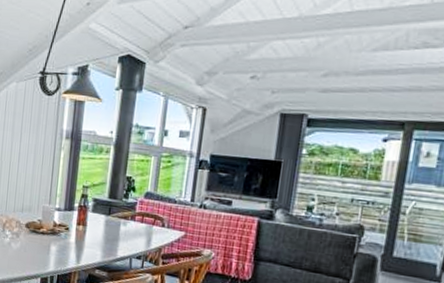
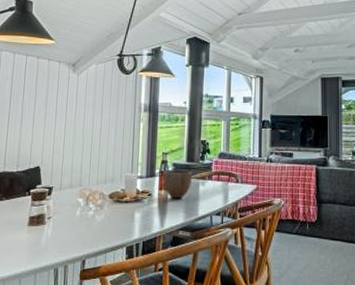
decorative bowl: none [82,204,115,237] -> present [163,170,193,199]

